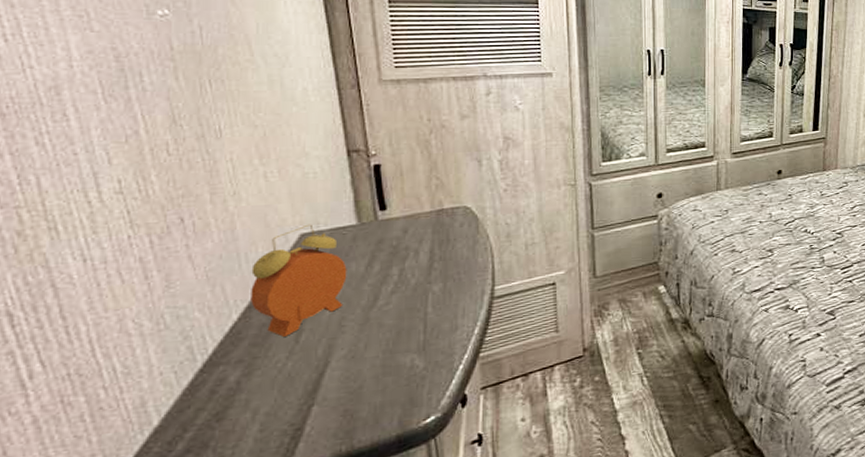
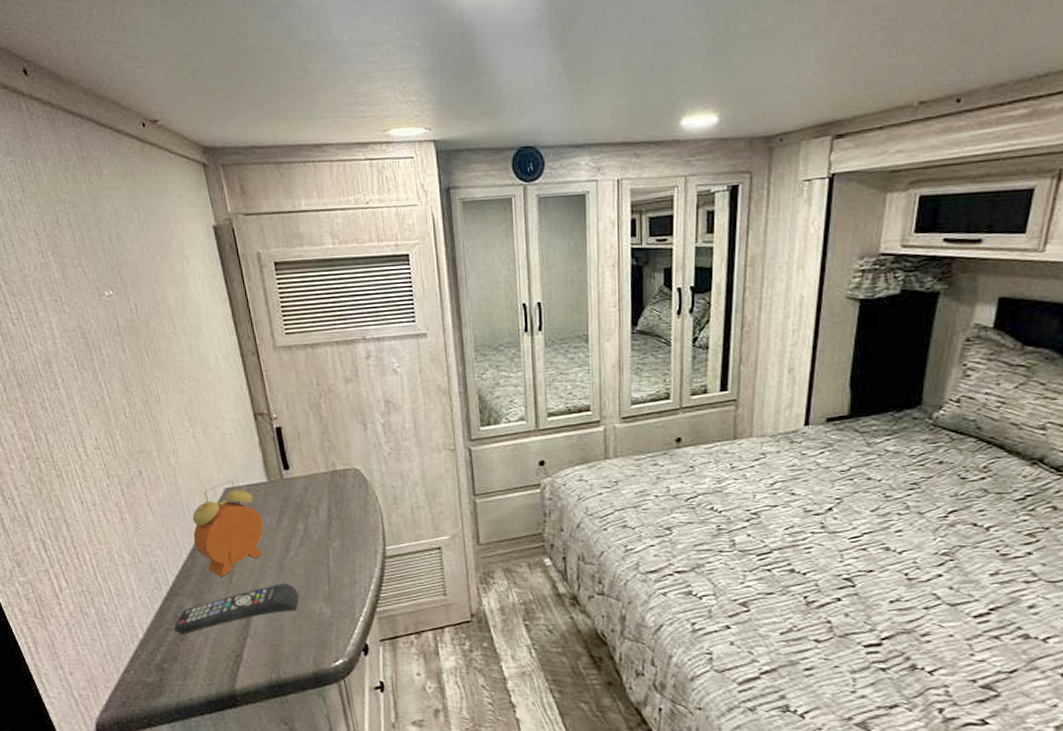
remote control: none [208,336,387,413] -> present [174,583,300,634]

